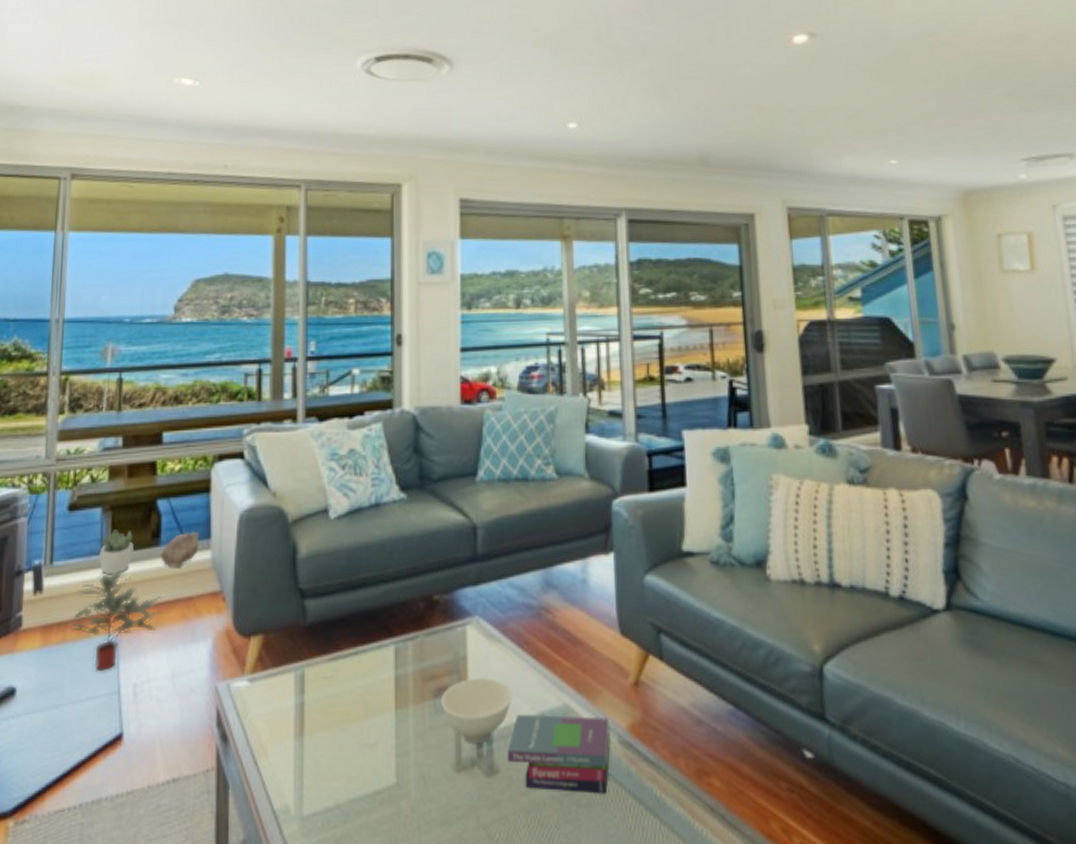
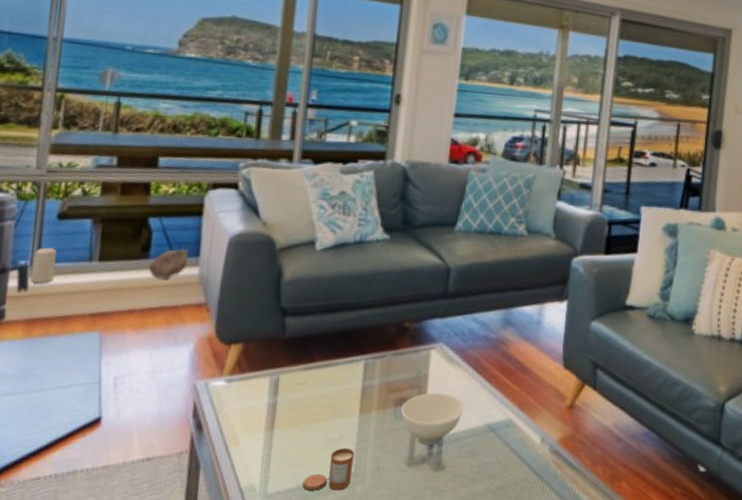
candle: none [45,543,70,583] -> present [30,247,57,283]
potted plant: present [71,569,163,672] -> none [55,276,148,364]
succulent plant: present [99,530,134,575] -> none [86,240,123,281]
candle: none [341,754,395,809] -> present [302,448,355,491]
books: present [507,715,612,794] -> none [453,424,544,490]

